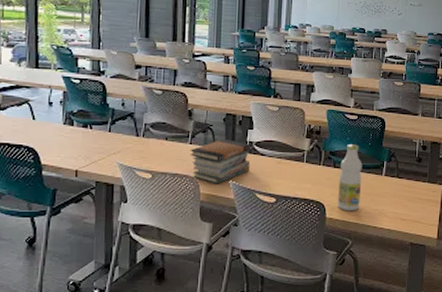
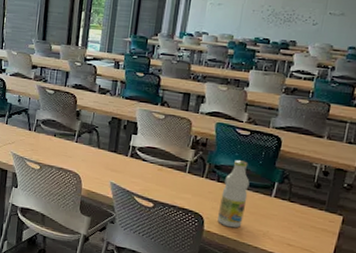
book stack: present [190,138,251,184] -> none [75,140,133,183]

